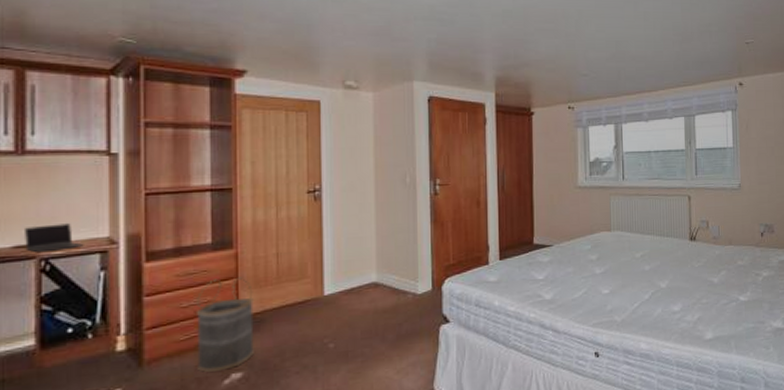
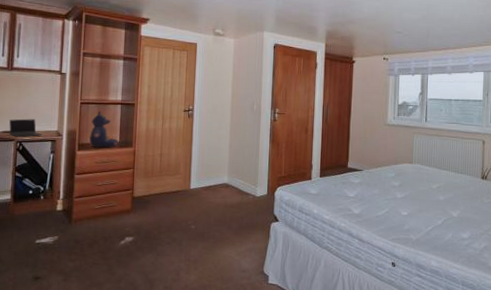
teddy bear: none [164,203,210,255] -> present [89,111,118,148]
basket: present [195,277,254,372] -> none [104,167,144,234]

